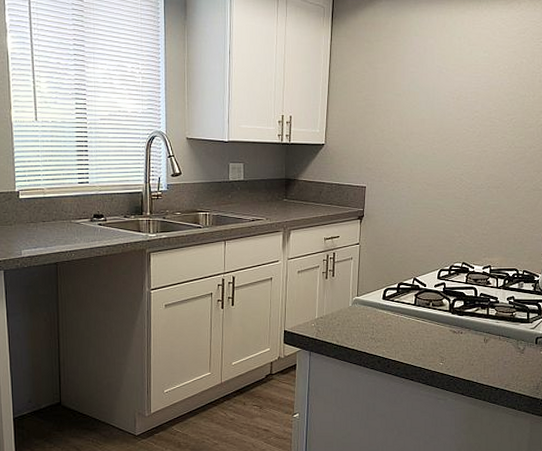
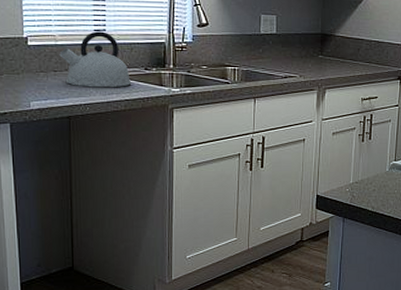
kettle: none [47,184,113,235] -> present [59,31,132,88]

